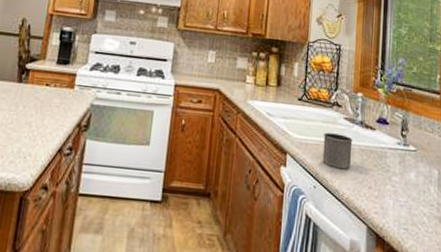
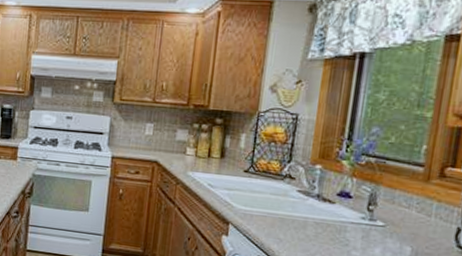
mug: present [322,132,353,170] -> none [269,204,306,242]

